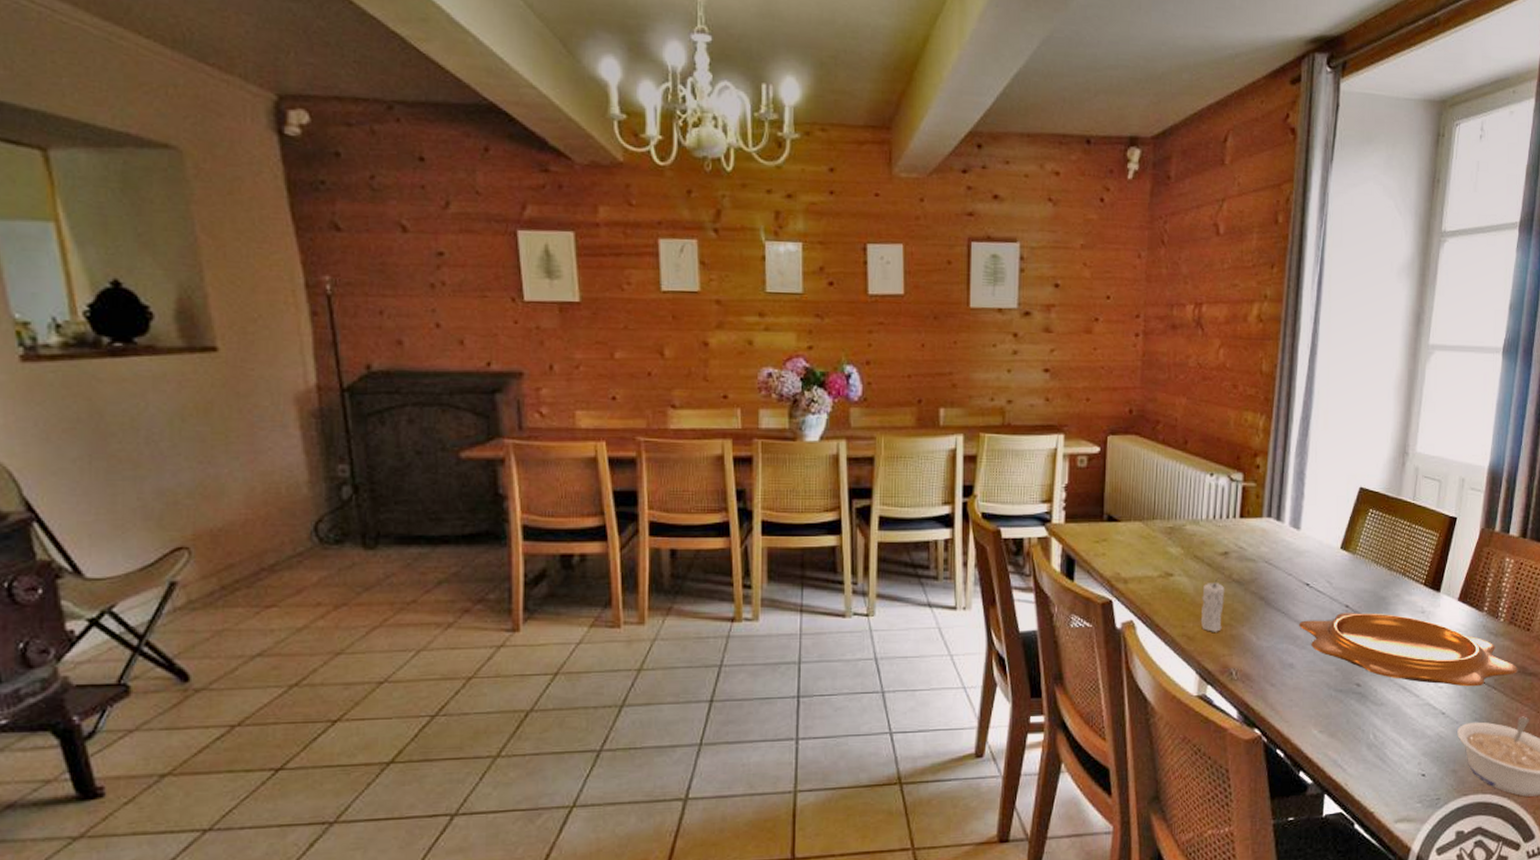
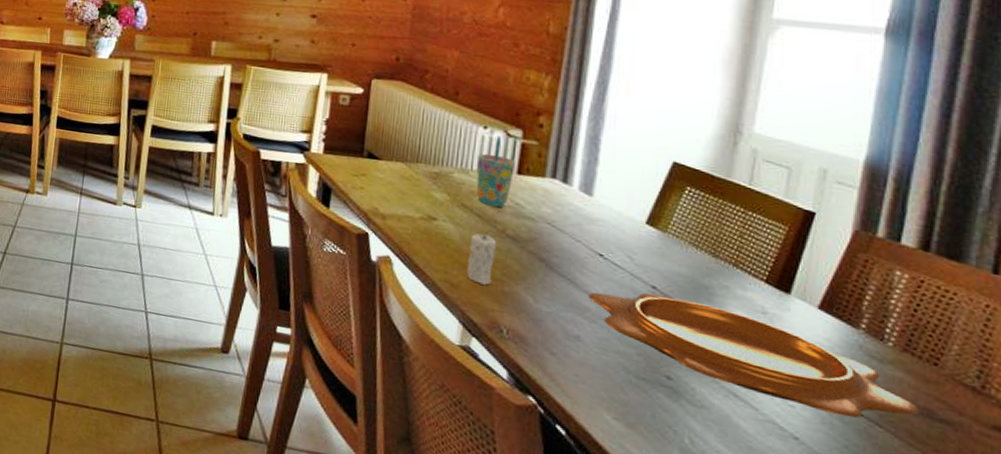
cup: none [1206,482,1237,553] -> present [476,136,515,207]

